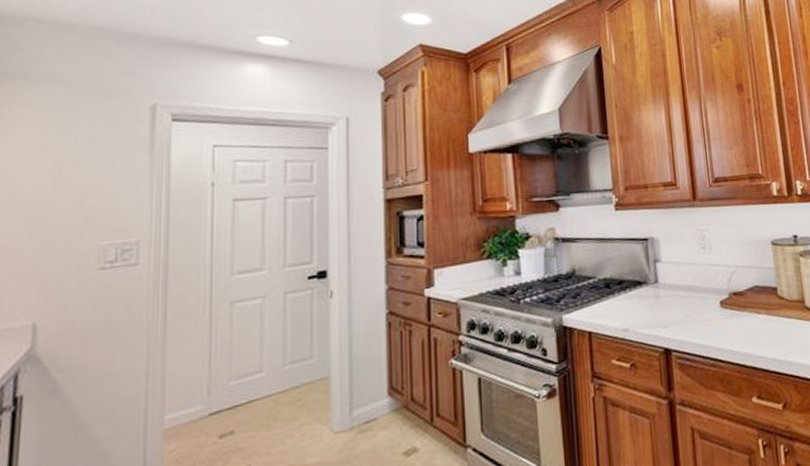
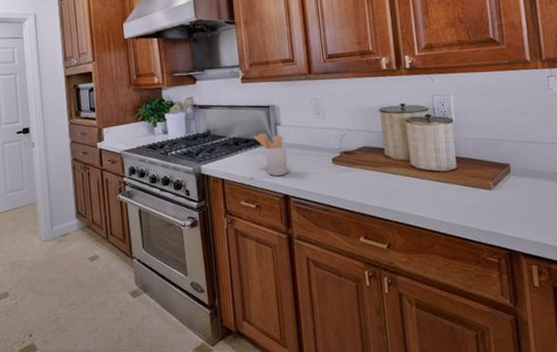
utensil holder: none [628,271,669,325] -> present [253,133,288,176]

